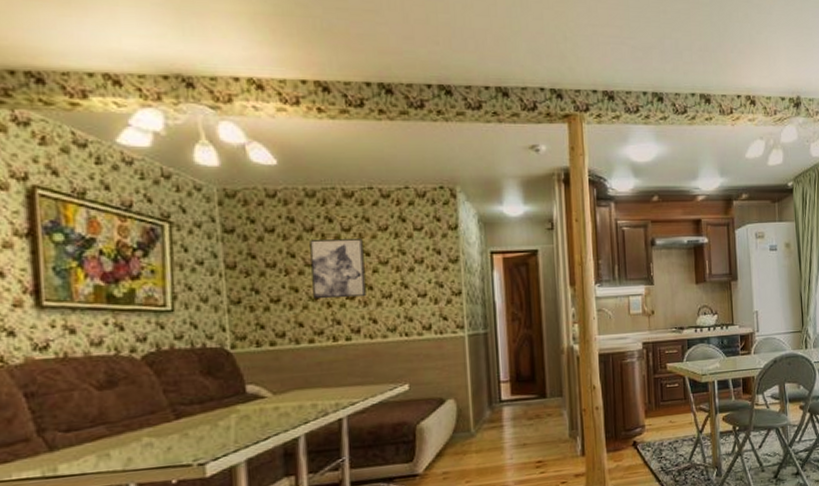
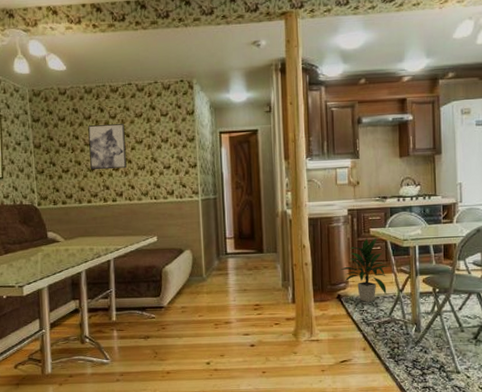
indoor plant: none [635,373,688,448] -> present [340,237,389,302]

